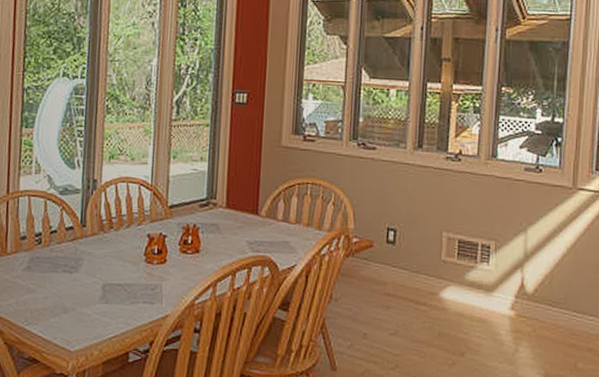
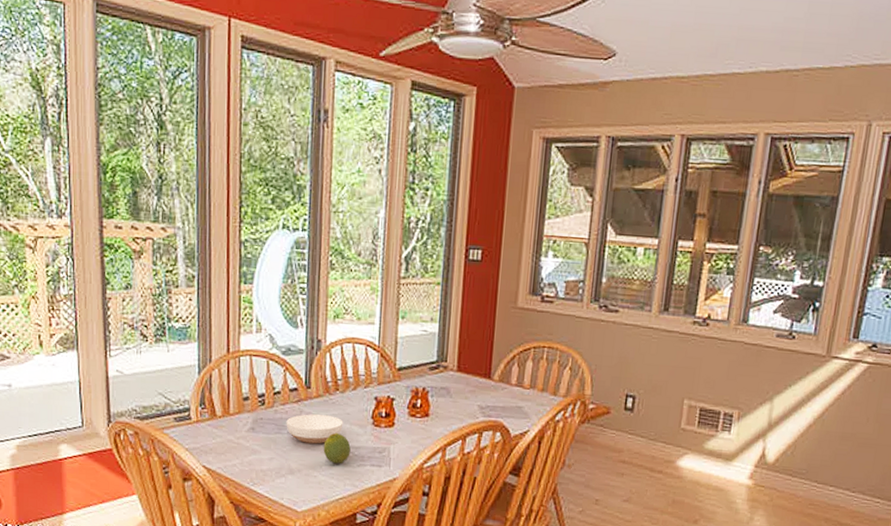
bowl: none [61,252,117,282] -> present [286,414,343,444]
fruit: none [97,270,124,302] -> present [323,432,351,465]

